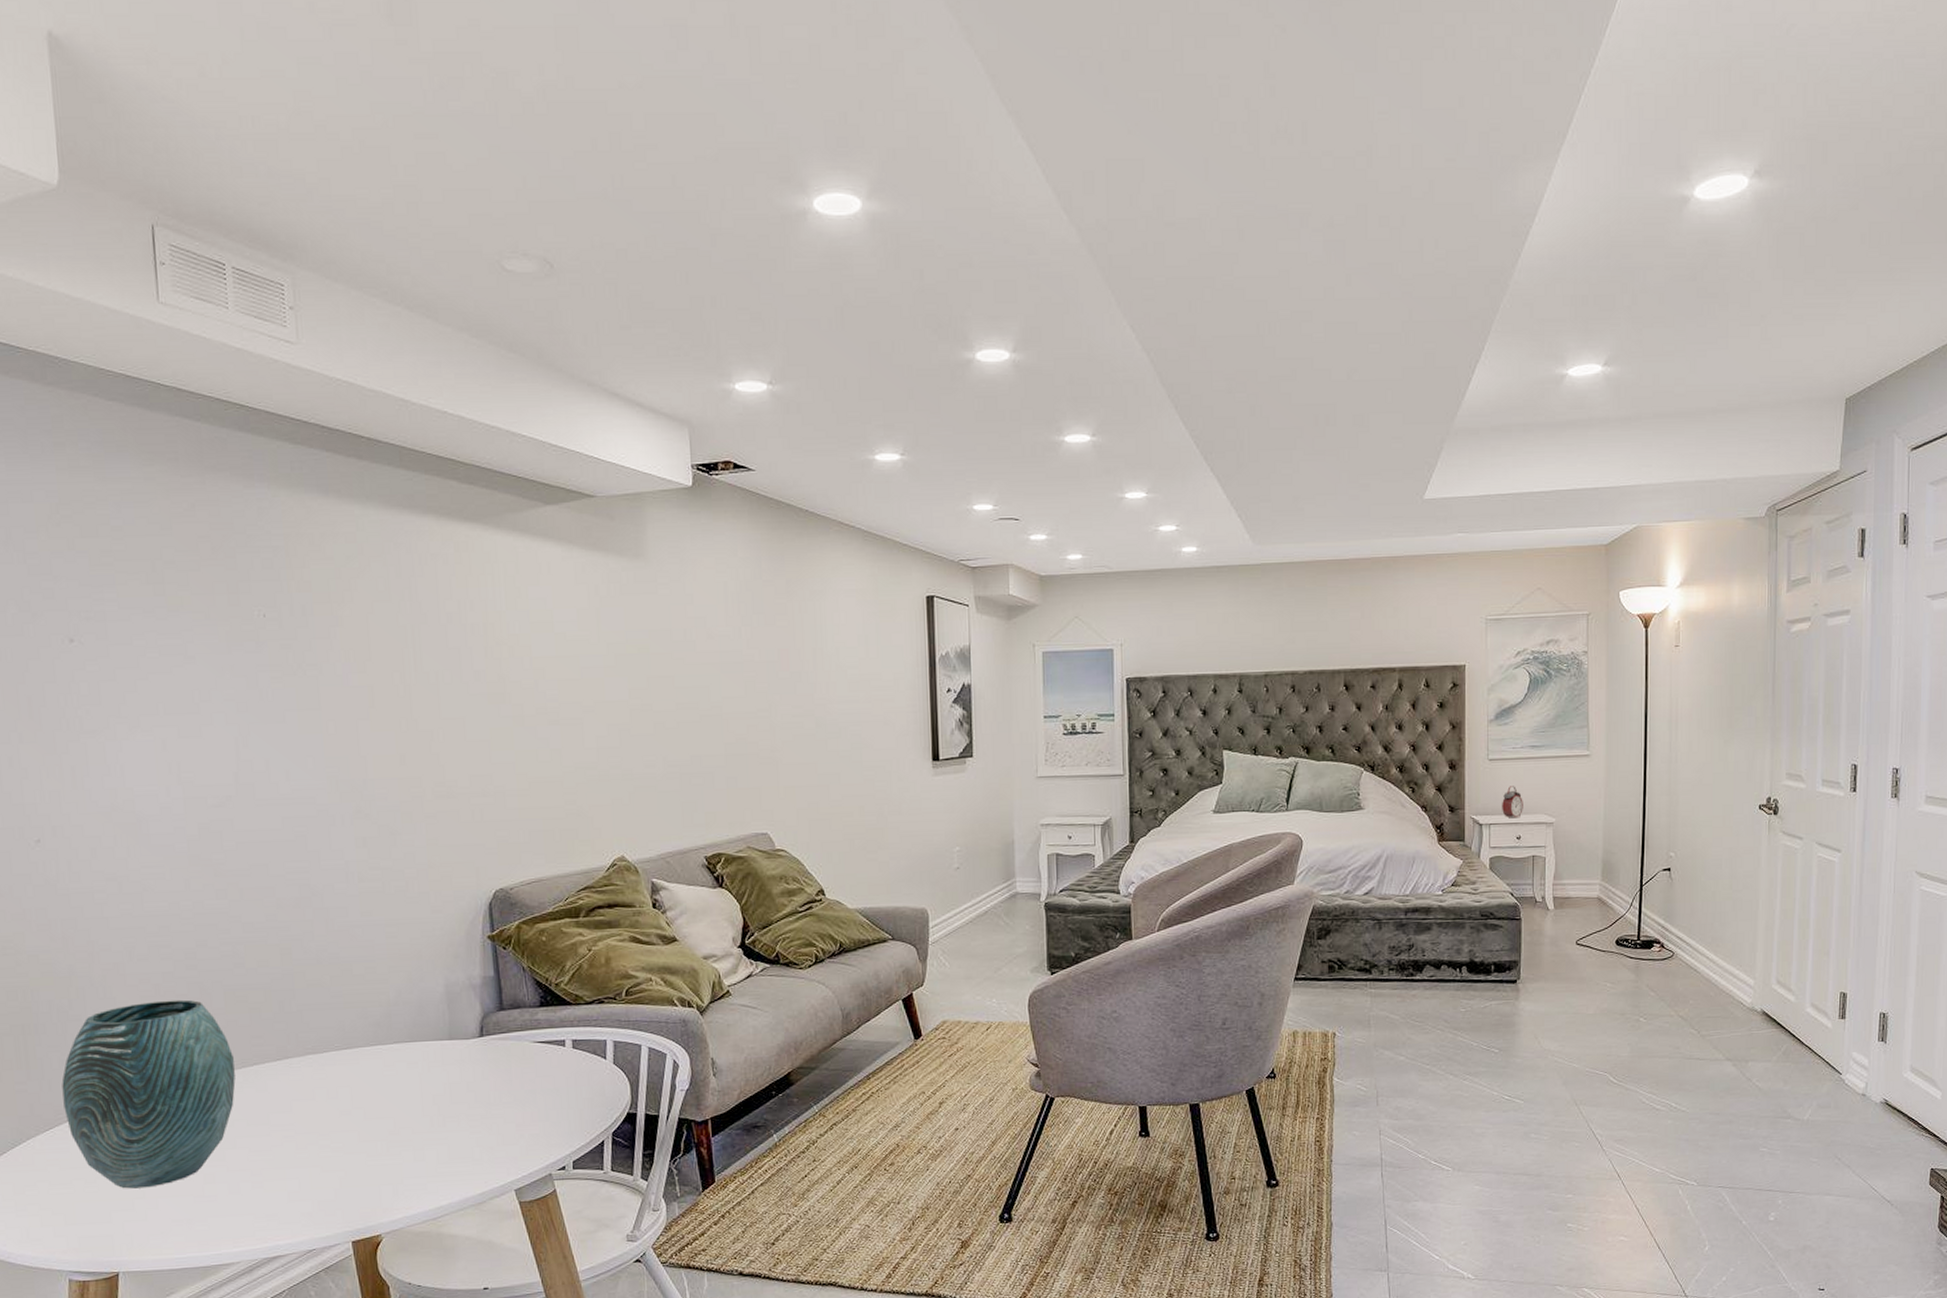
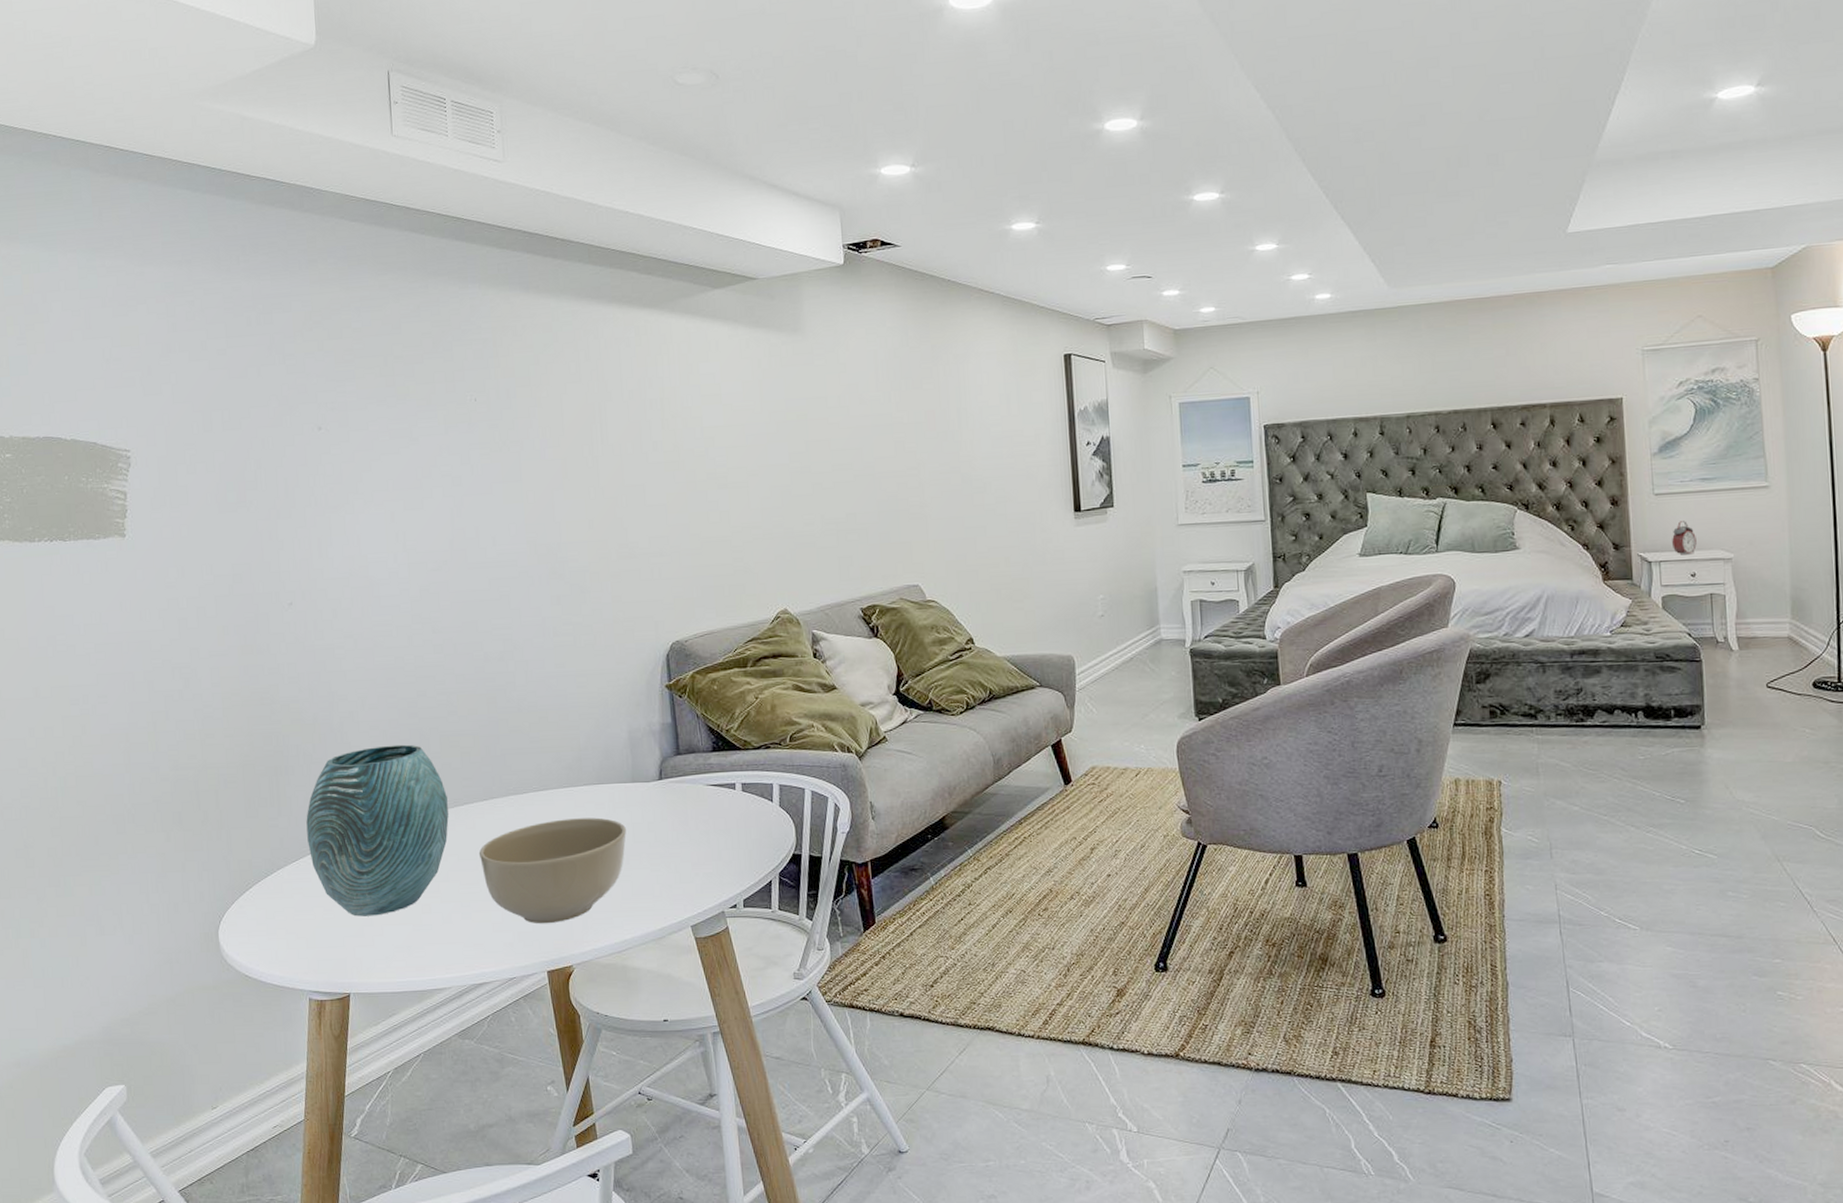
bowl: none [271,1077,443,1192] -> present [478,817,626,924]

